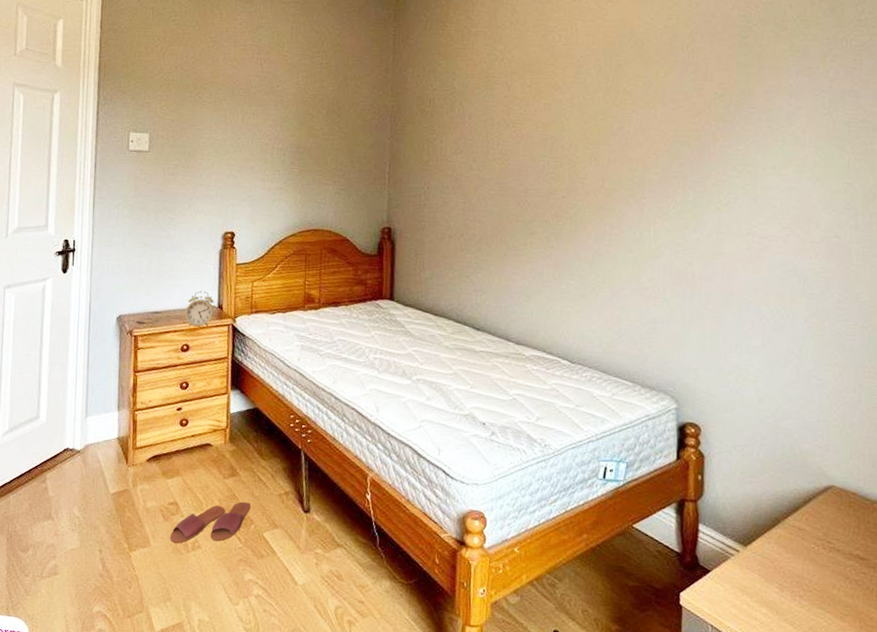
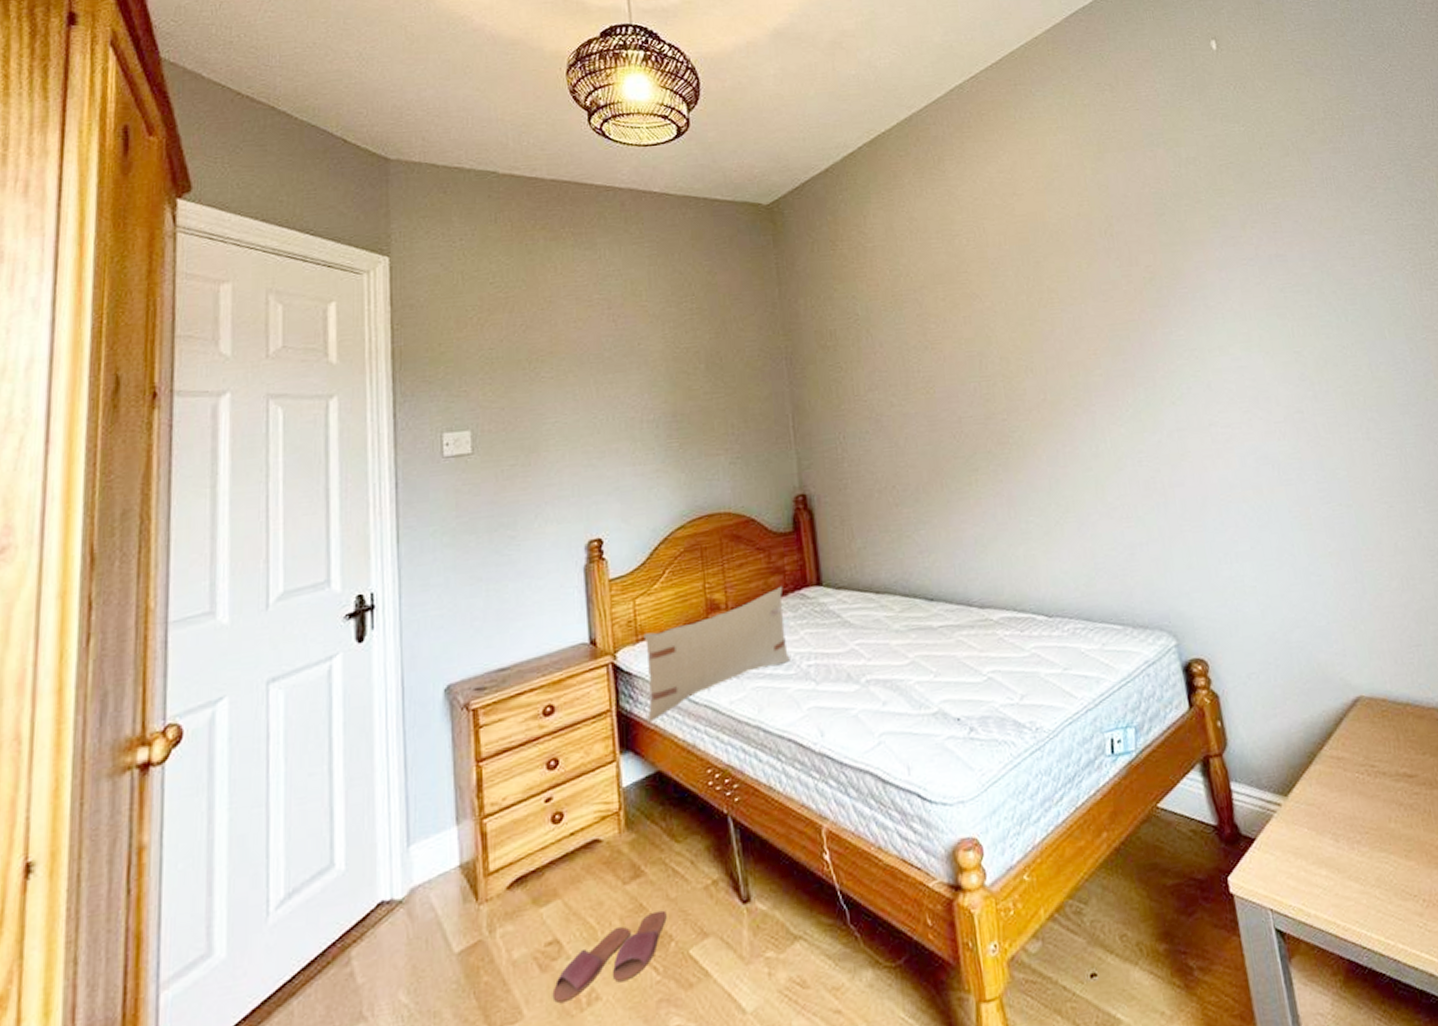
alarm clock: present [184,291,214,327] -> none [543,625,585,679]
pillow: none [252,294,364,373] -> present [644,585,790,724]

